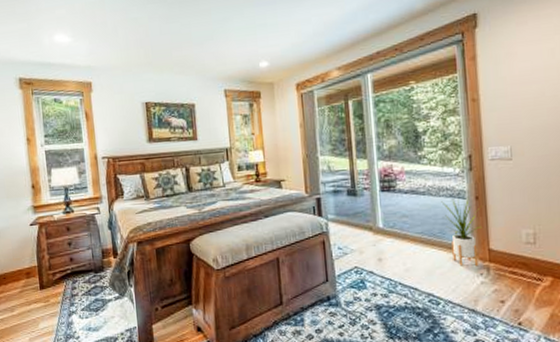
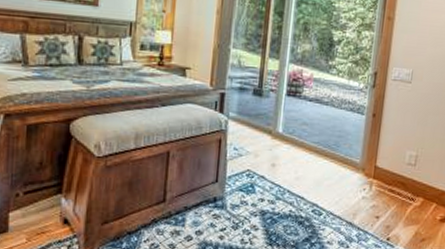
house plant: present [441,198,482,267] -> none [340,113,373,182]

